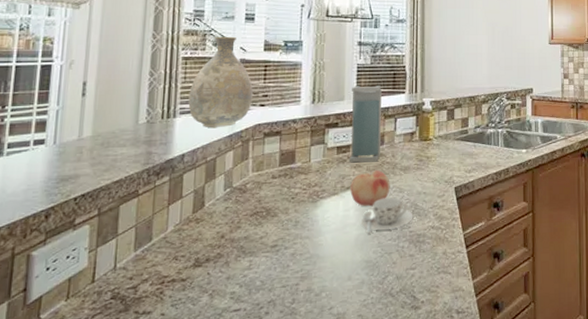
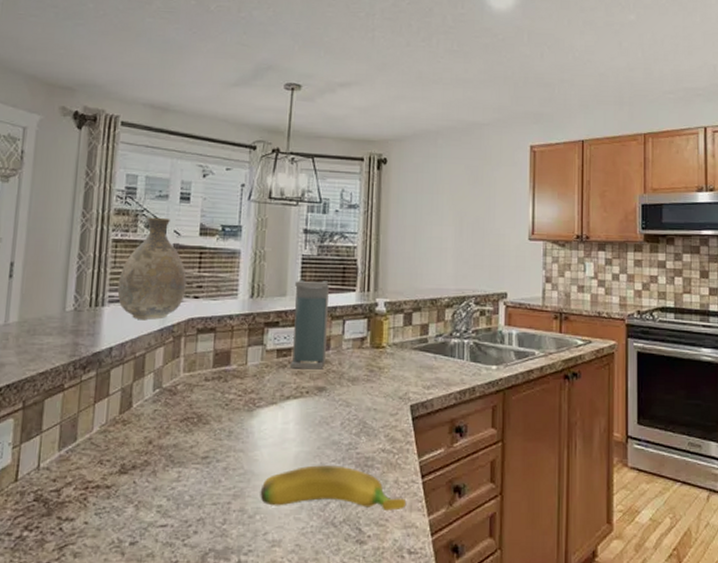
banana: none [325,243,454,284] -> present [260,465,407,511]
fruit: present [350,170,390,207] -> none [290,379,336,421]
teacup: present [361,197,414,234] -> none [302,412,362,452]

